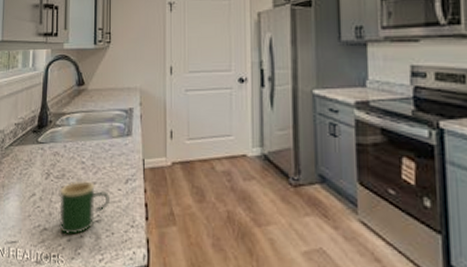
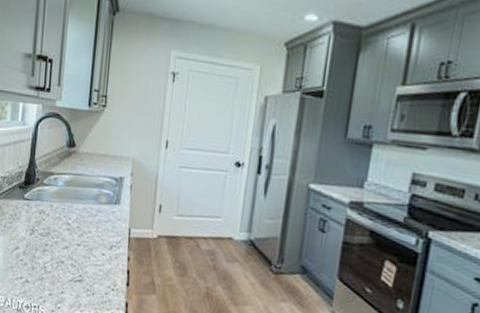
mug: present [59,181,109,235] -> none [41,241,93,290]

